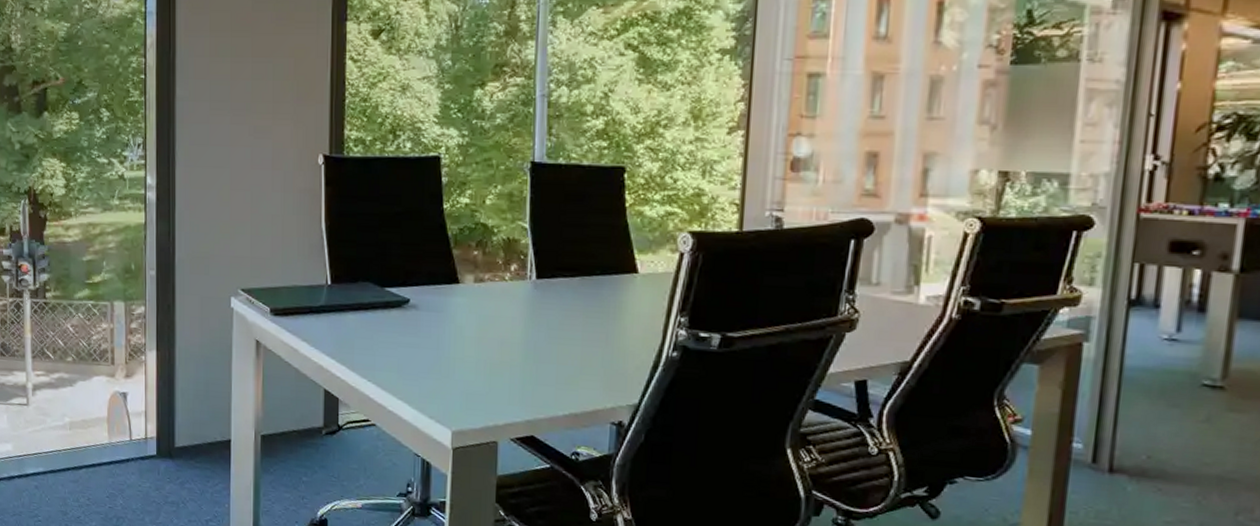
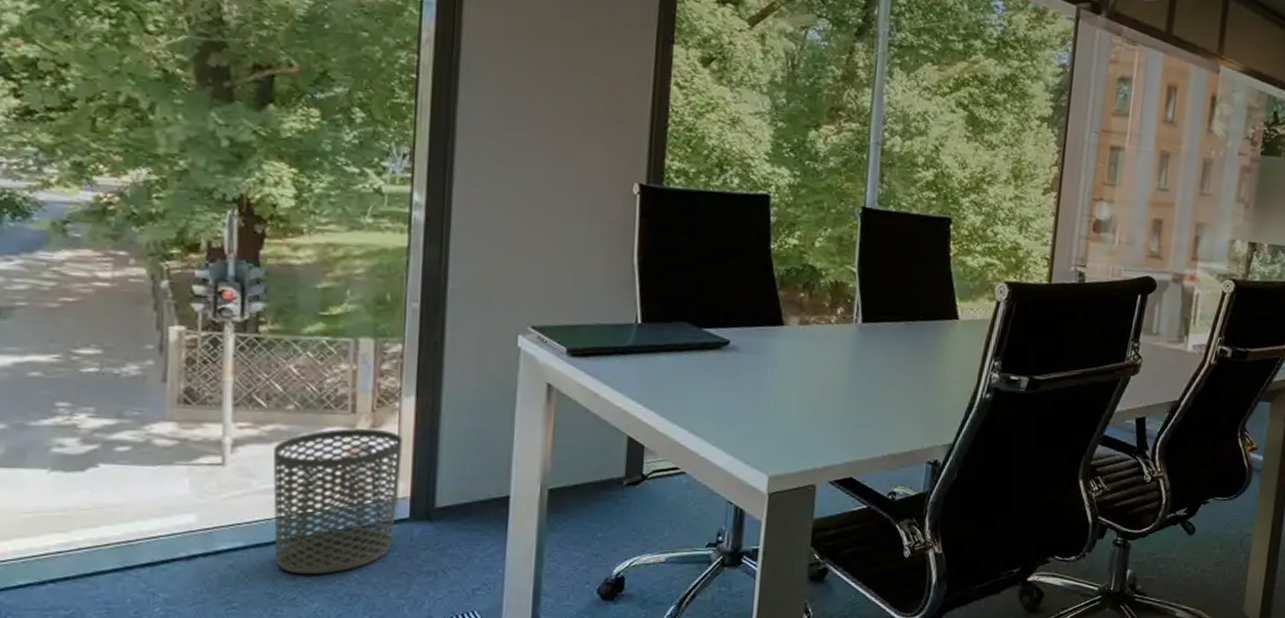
waste bin: none [59,377,149,498] -> present [272,428,403,575]

